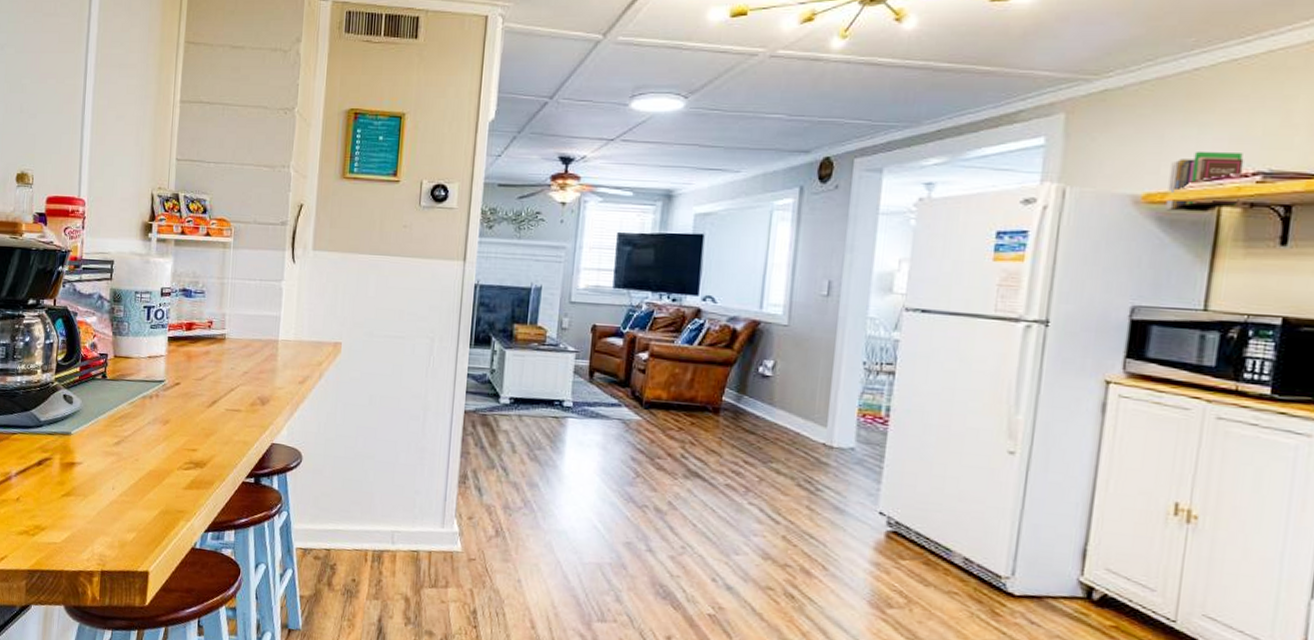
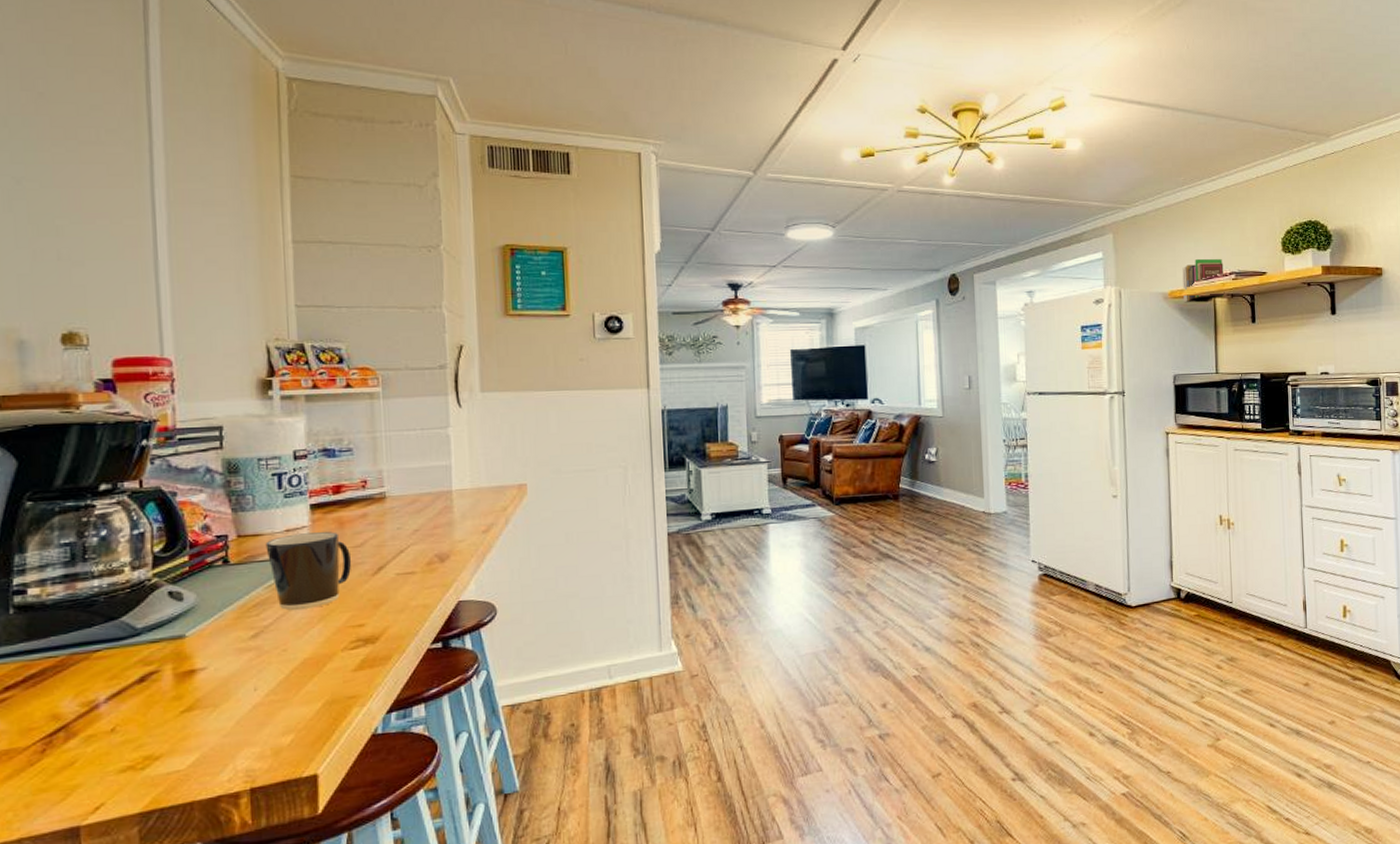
mug: none [133,361,194,428] -> present [265,532,352,611]

